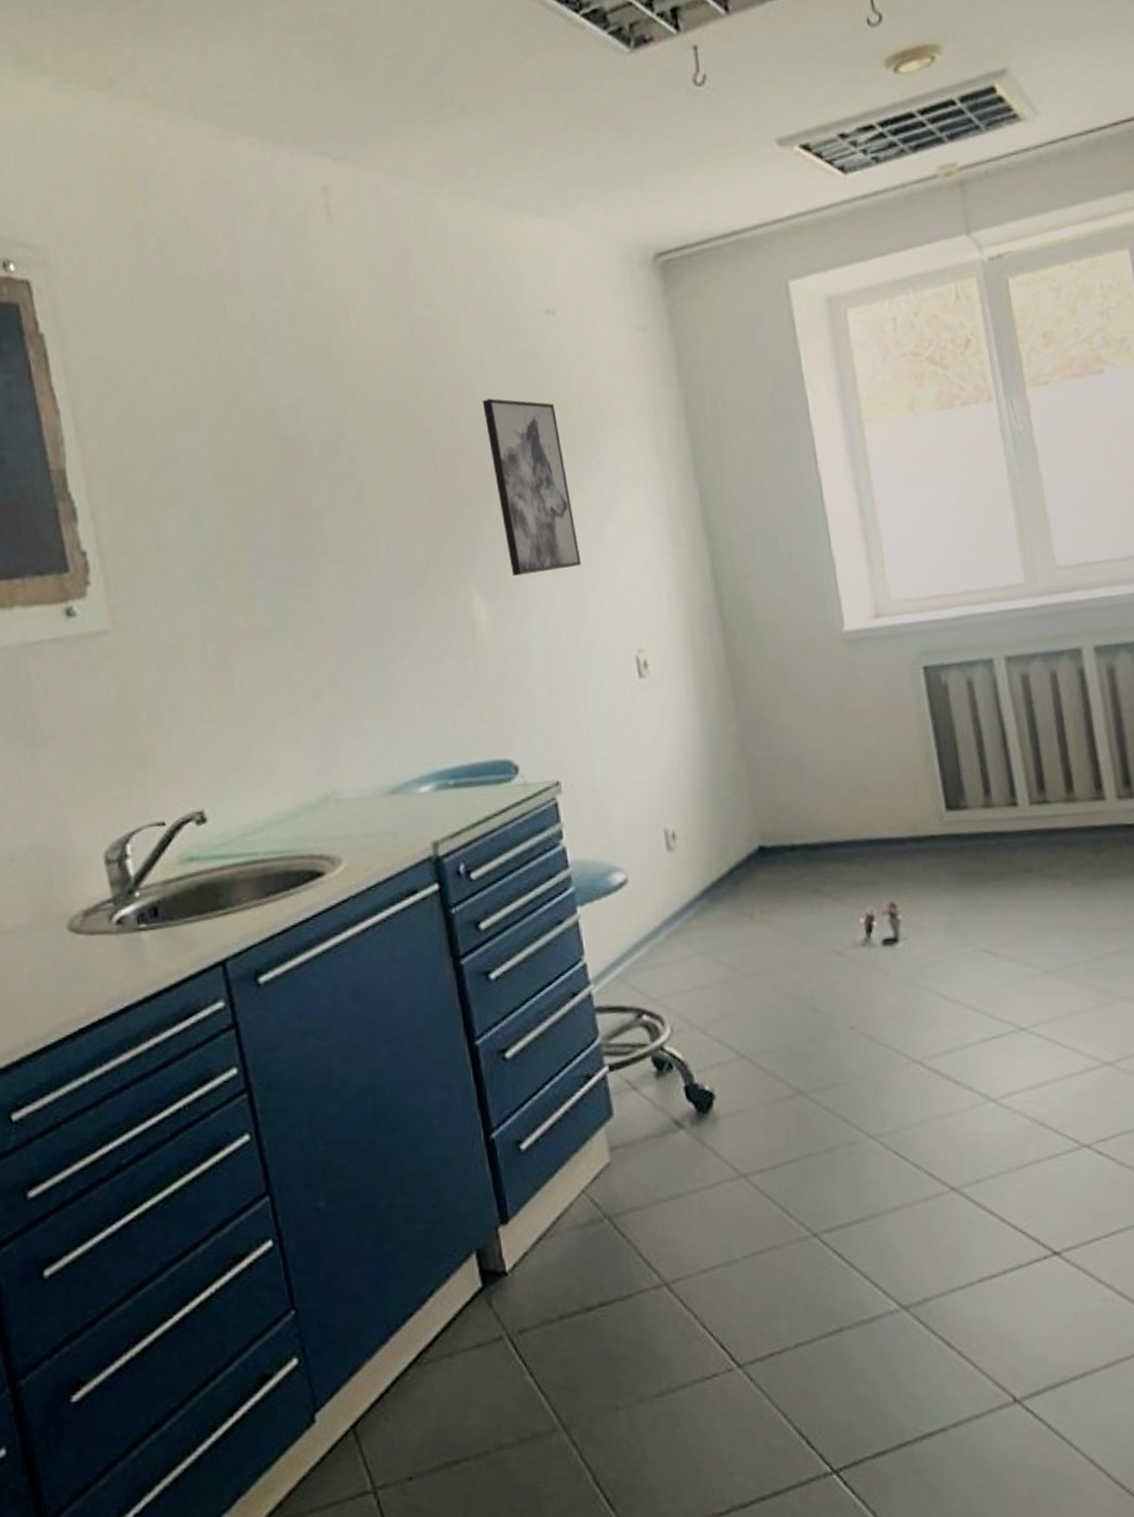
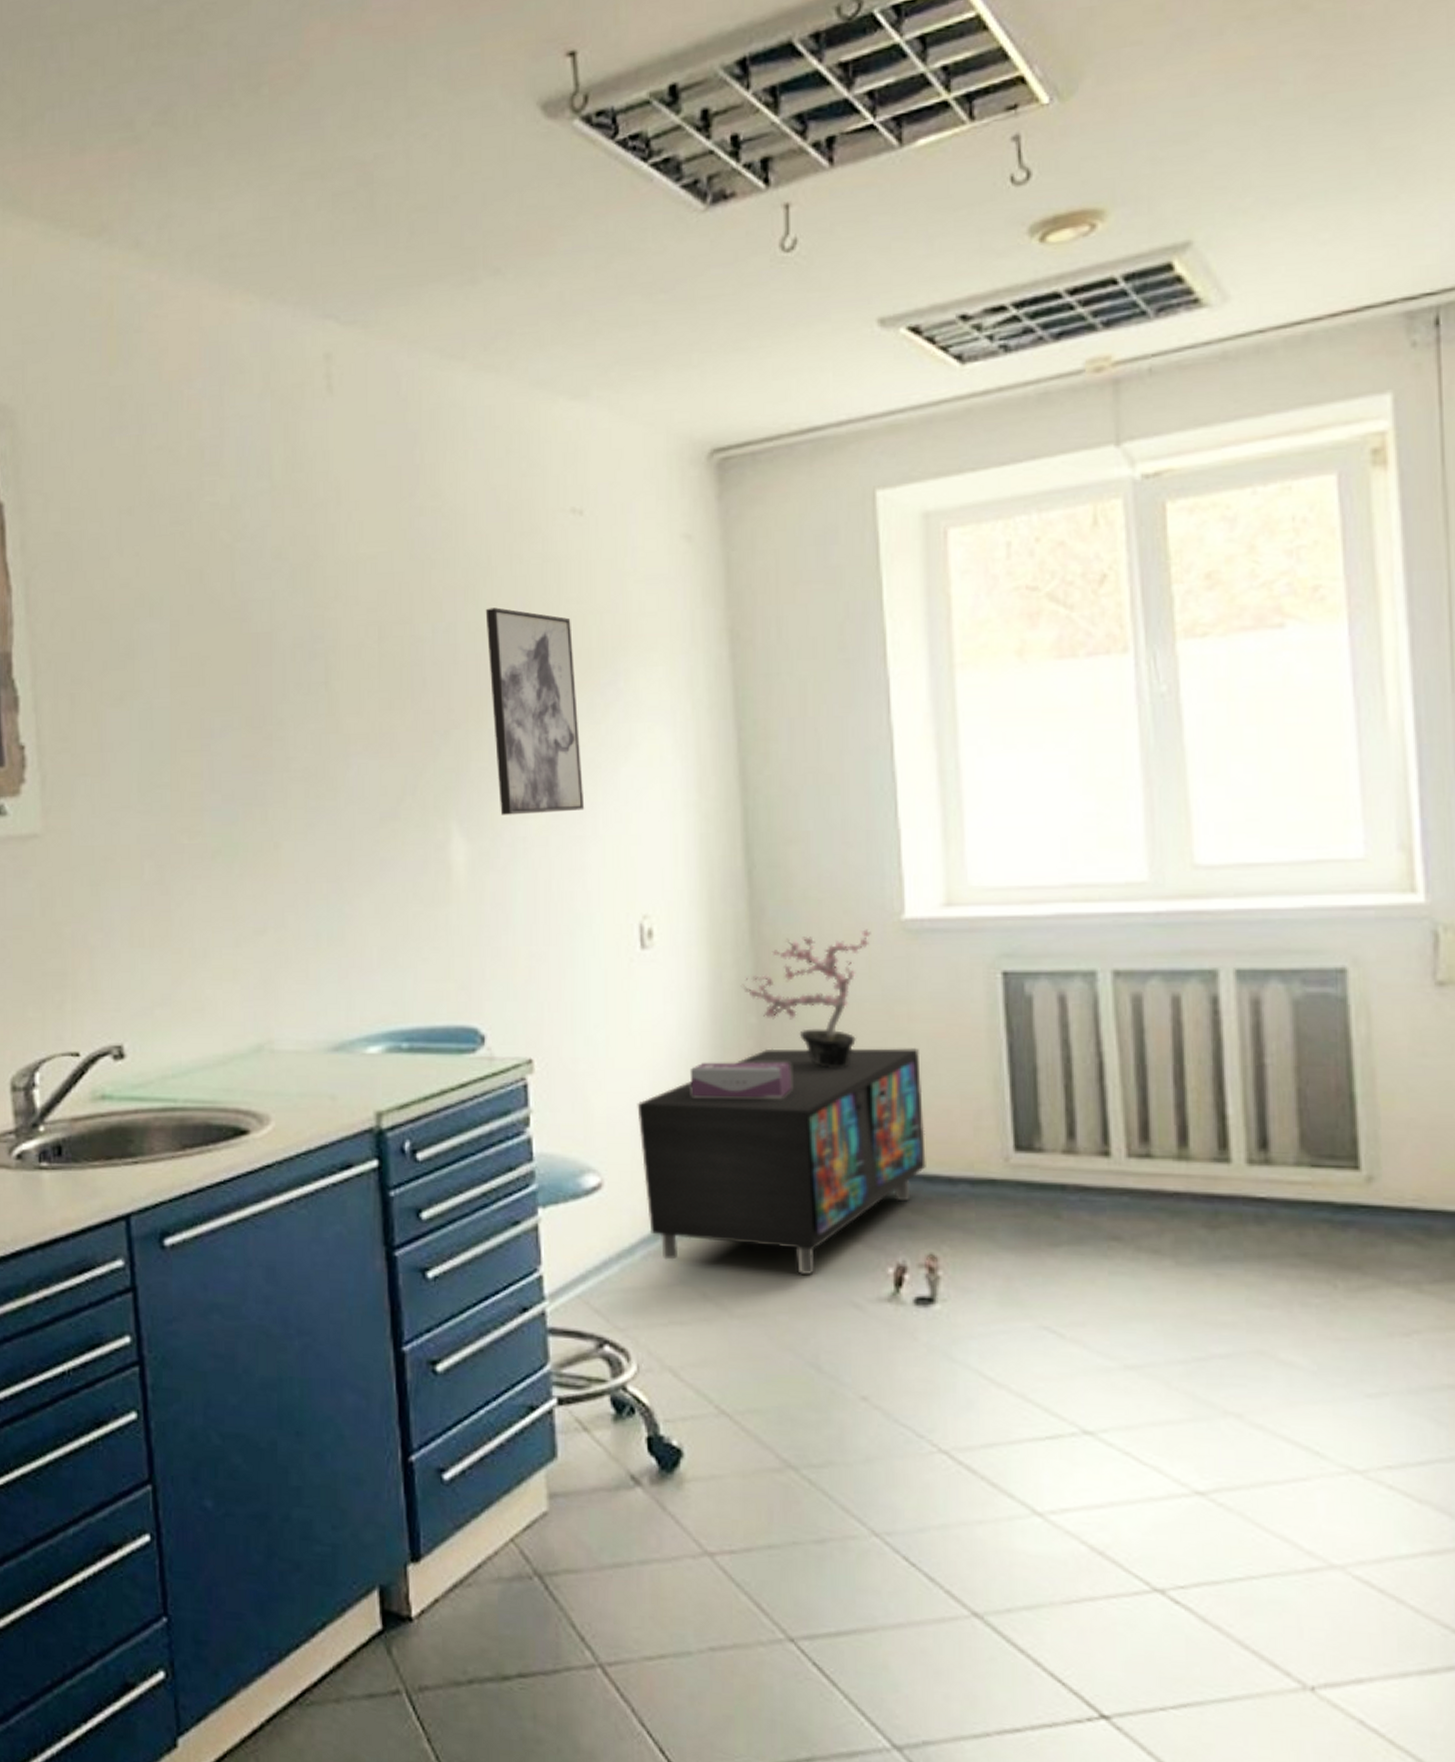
storage cabinet: none [649,736,881,936] -> present [637,1048,926,1276]
tissue box: none [688,760,771,797] -> present [689,1062,792,1099]
potted plant: none [722,643,820,761] -> present [740,929,871,1068]

